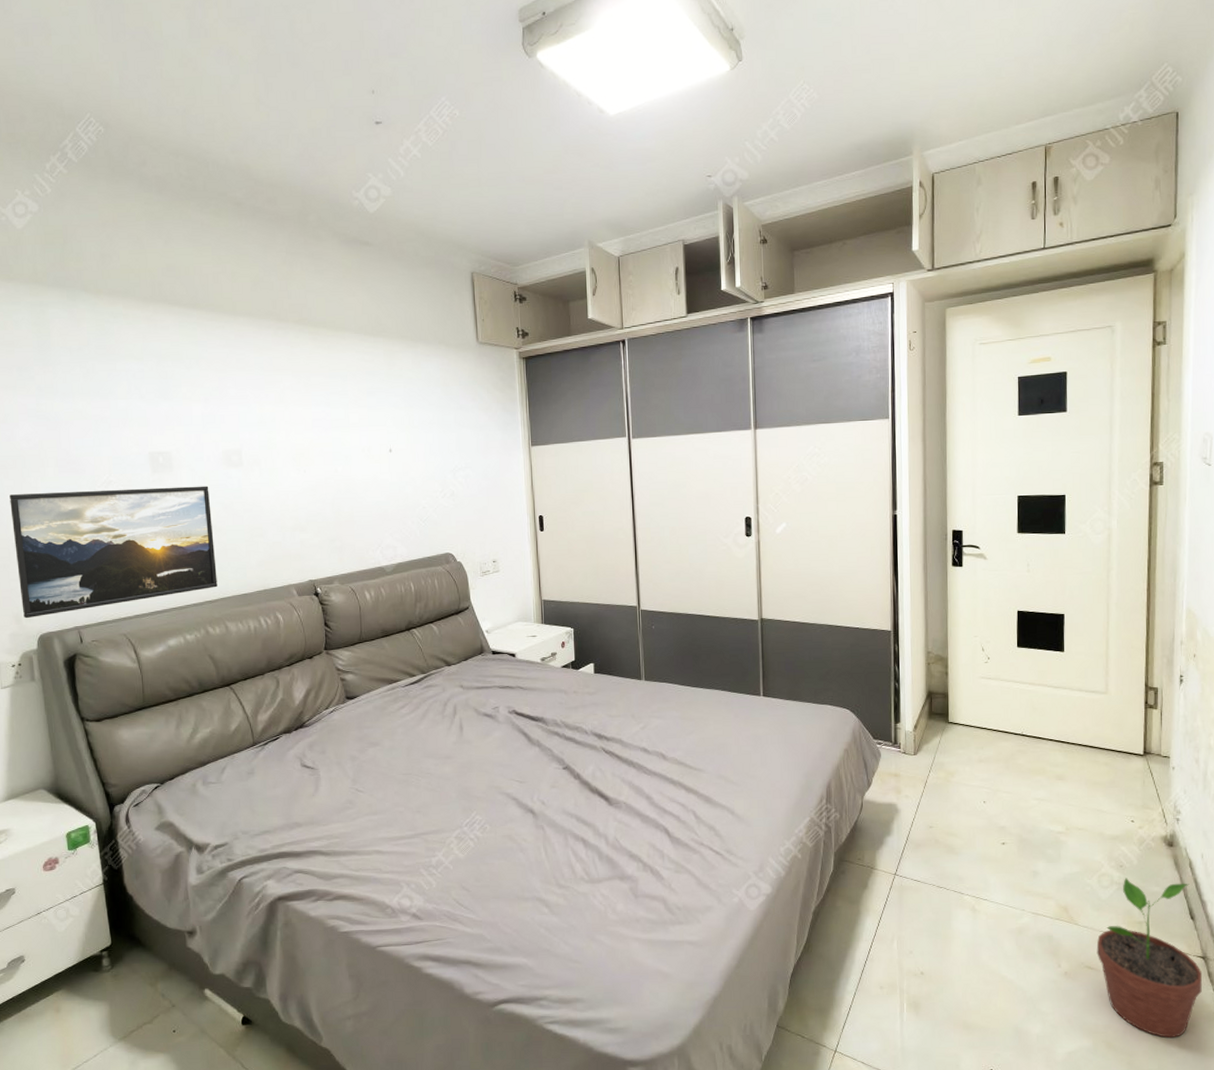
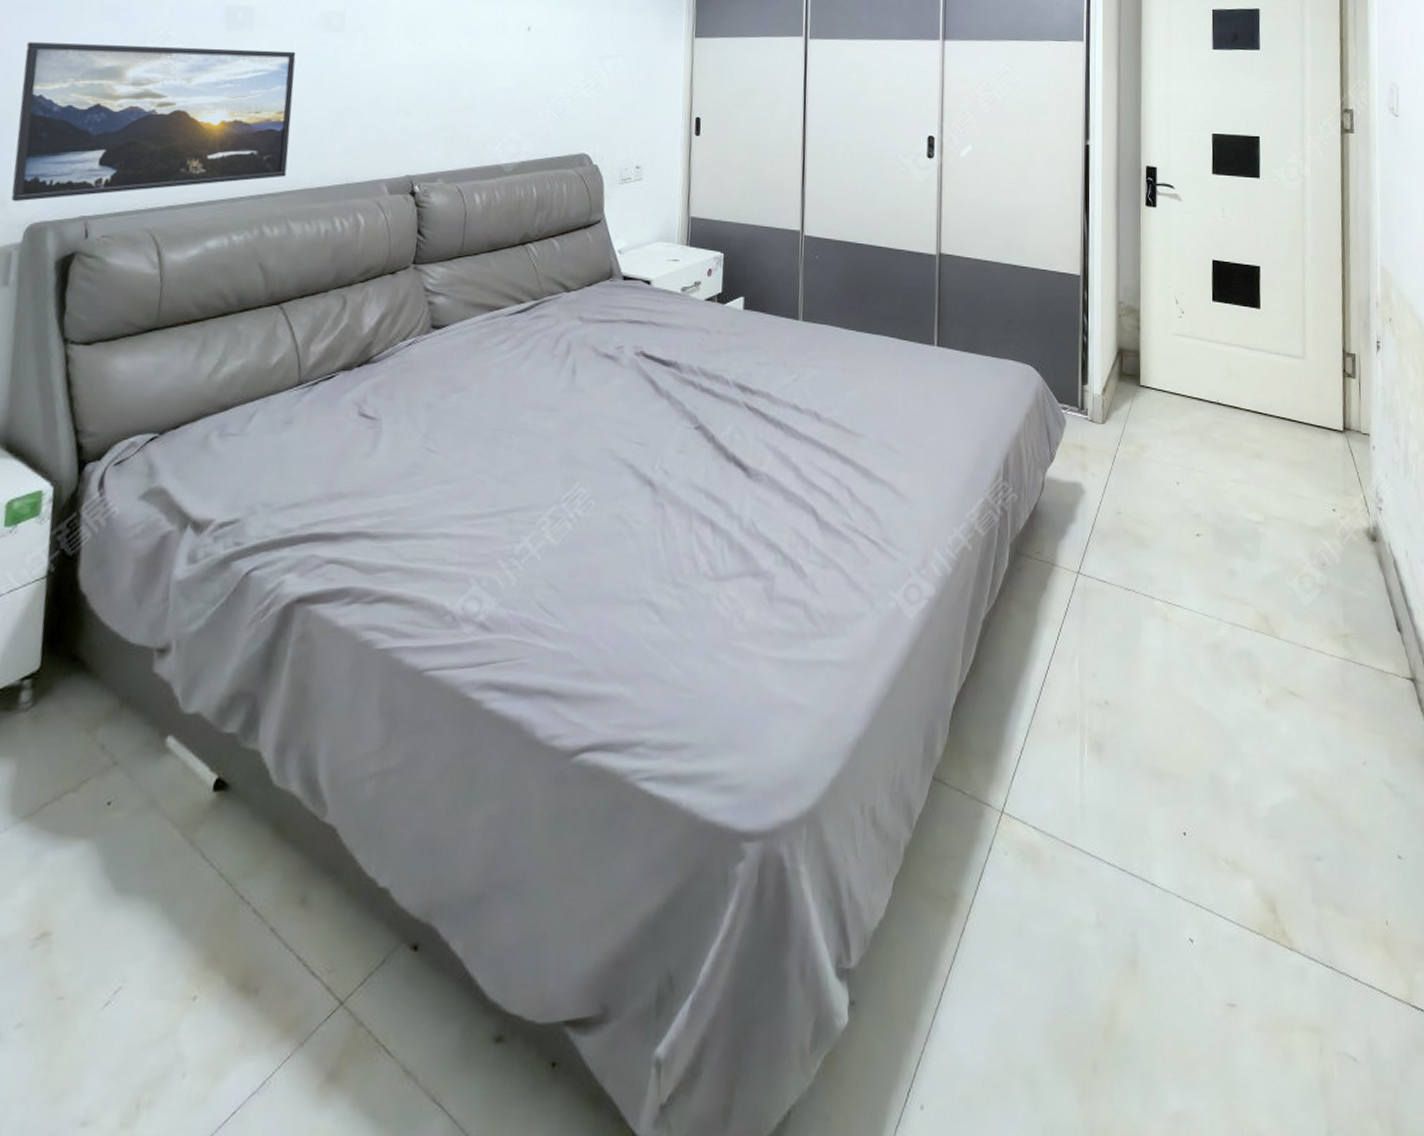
potted plant: present [1096,878,1203,1038] -> none [1299,579,1413,784]

